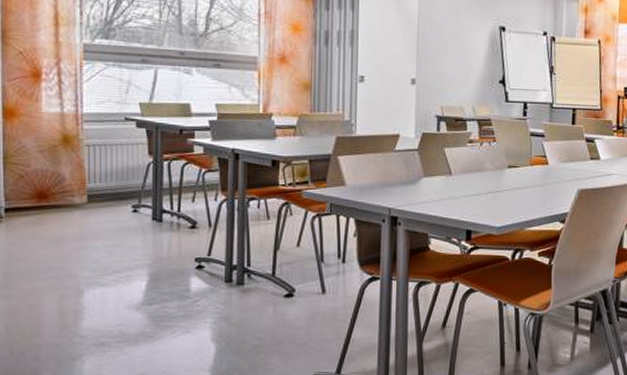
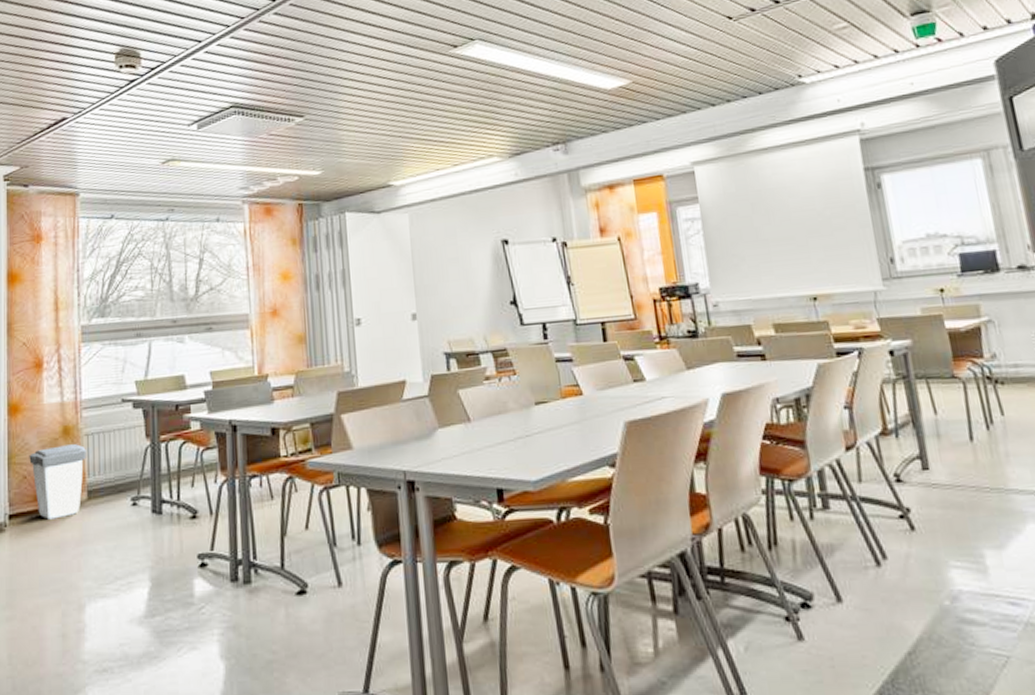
trash can: none [26,152,87,216] -> present [29,444,86,520]

